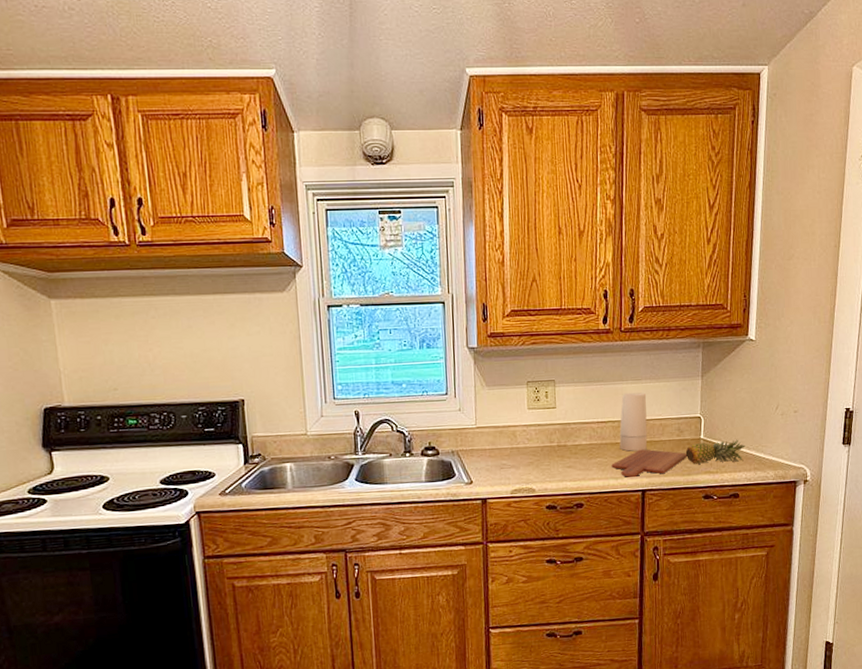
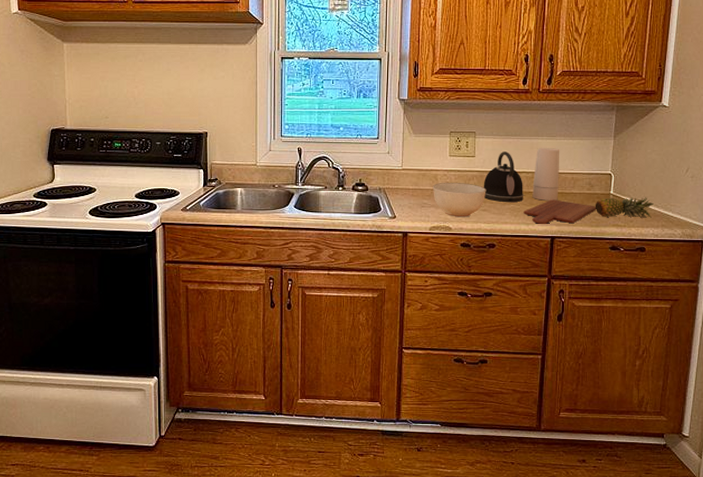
bowl: none [512,437,571,477] -> present [433,182,486,217]
kettle: none [566,400,611,456] -> present [483,152,524,202]

